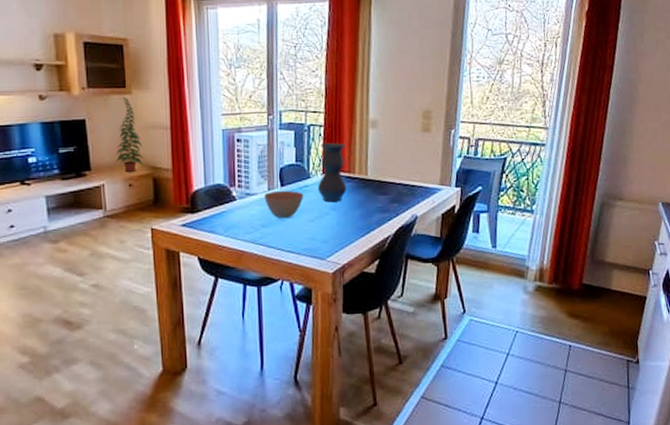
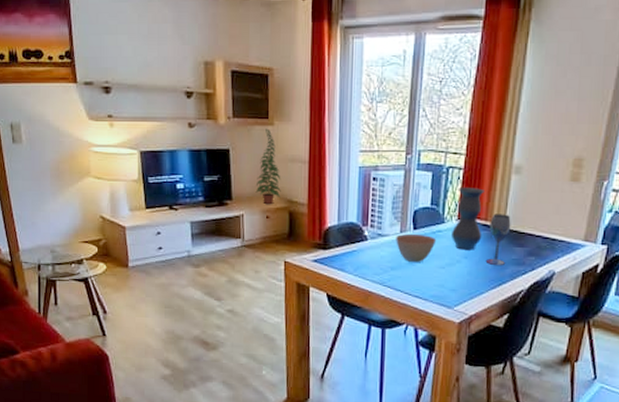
wine glass: none [352,165,373,215] -> present [485,213,511,266]

